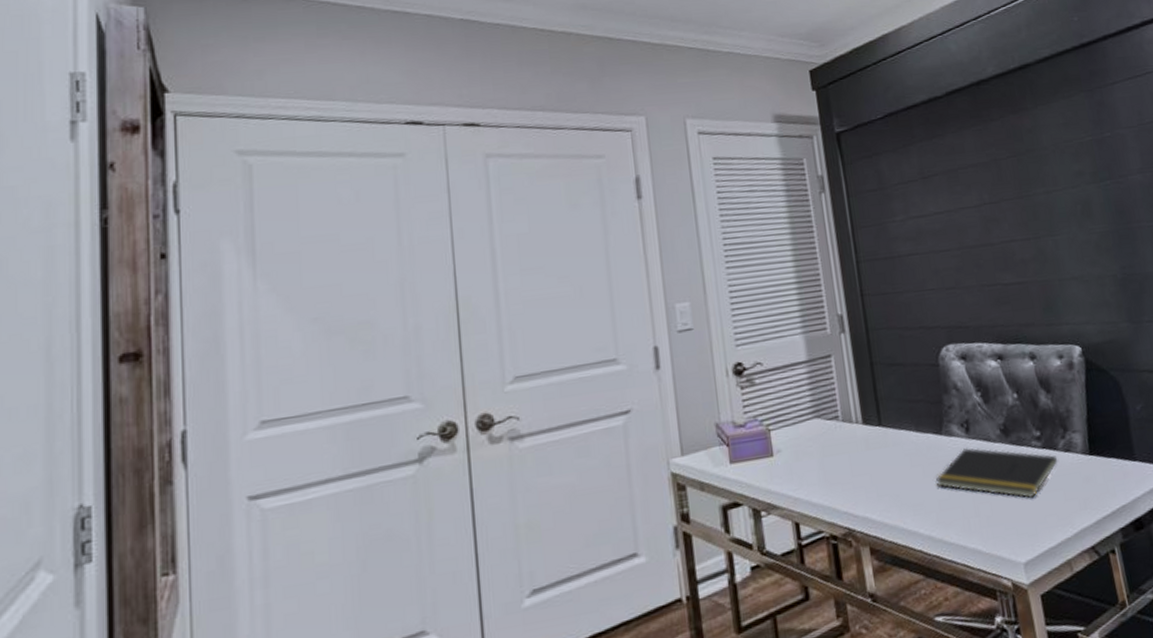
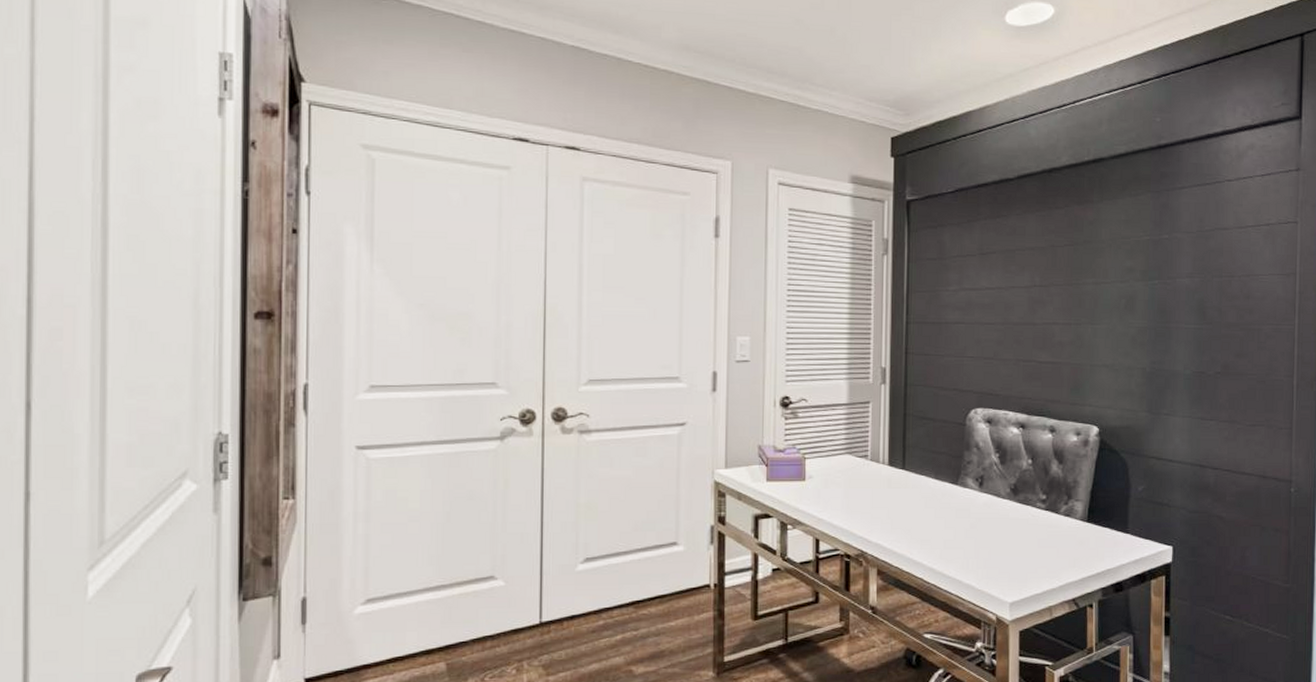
notepad: present [936,448,1058,498] -> none [945,500,1058,550]

